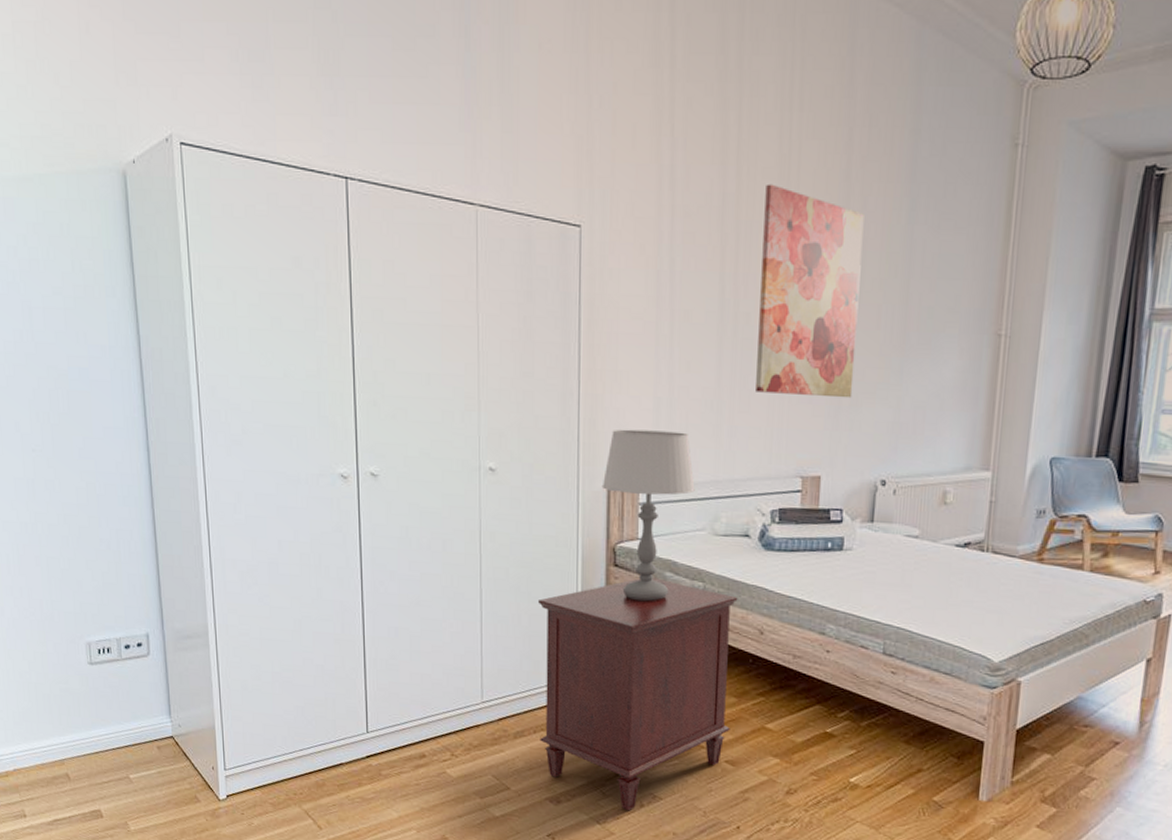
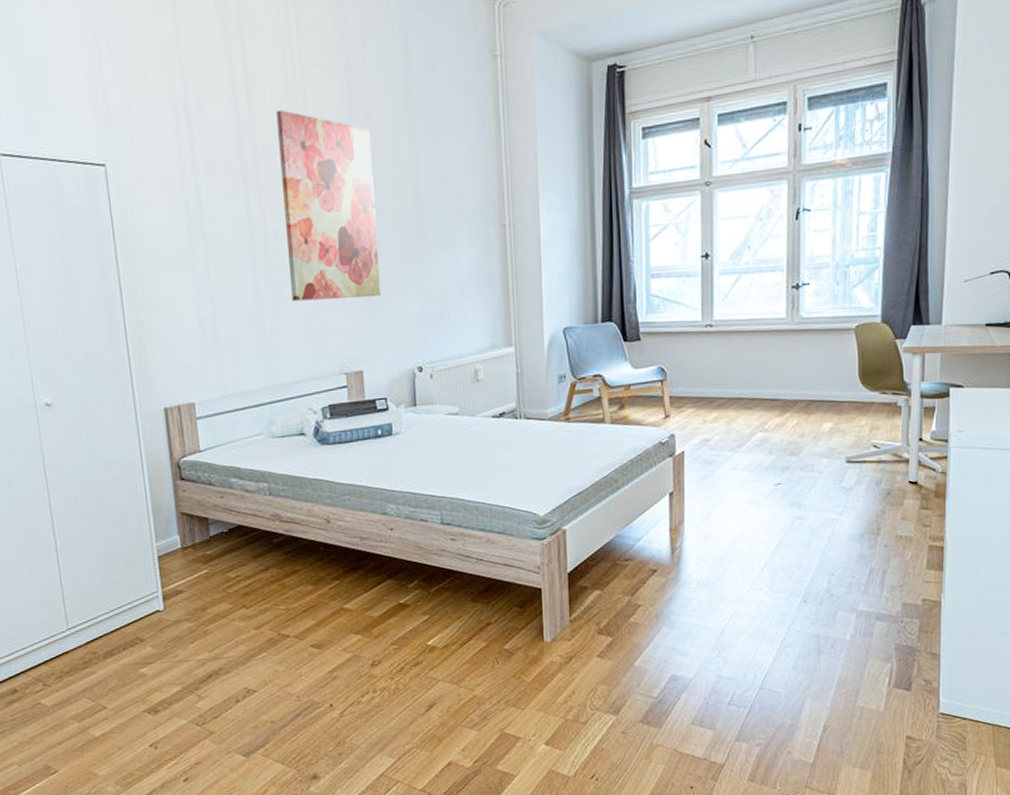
nightstand: present [537,577,738,811] -> none [110,485,311,709]
table lamp: present [601,429,695,602] -> none [158,346,248,510]

